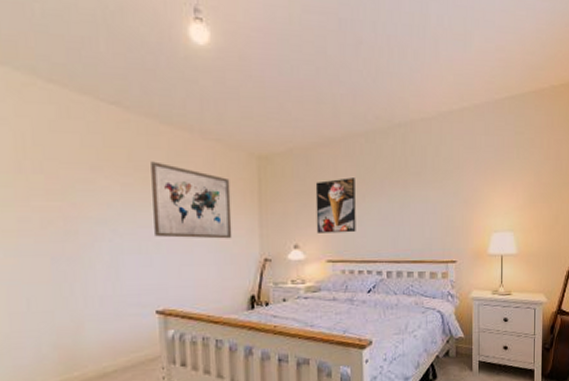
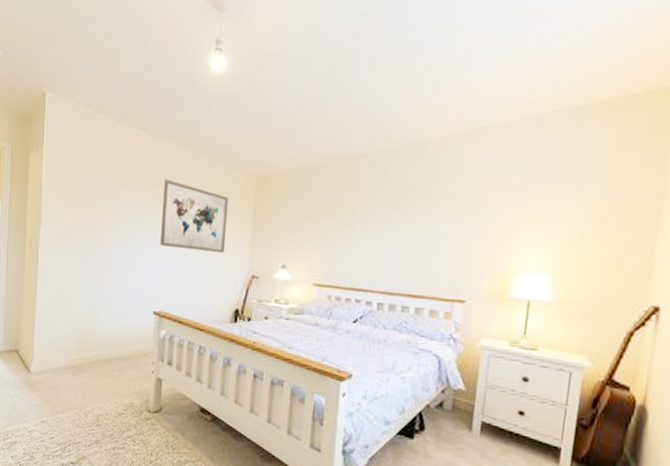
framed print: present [315,178,356,233] -> none [306,200,353,258]

